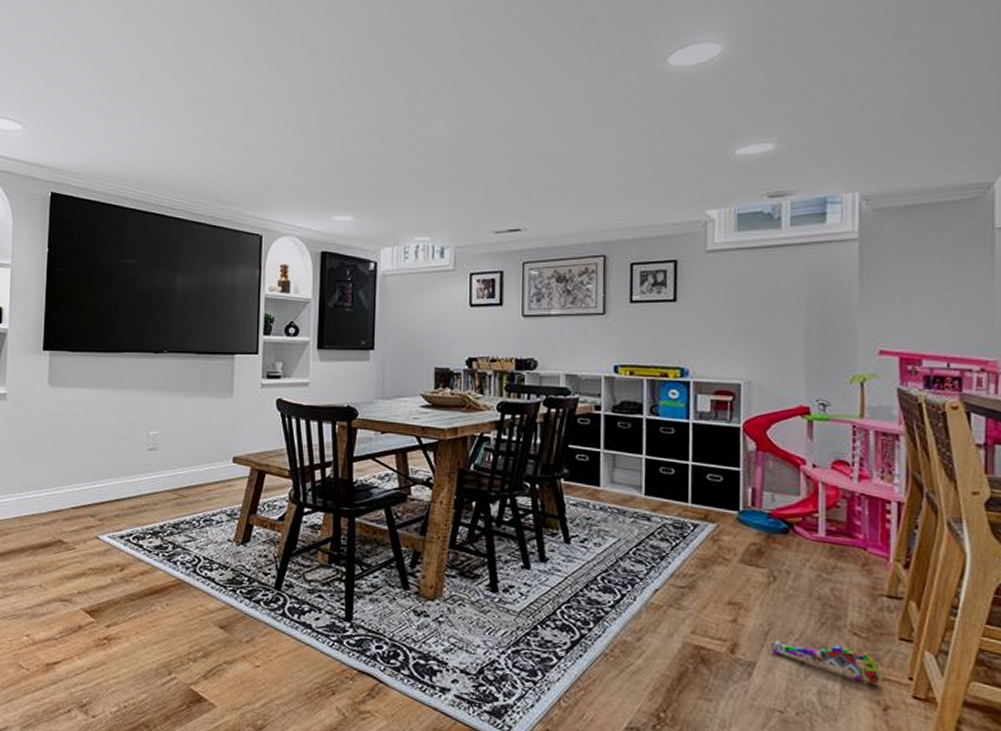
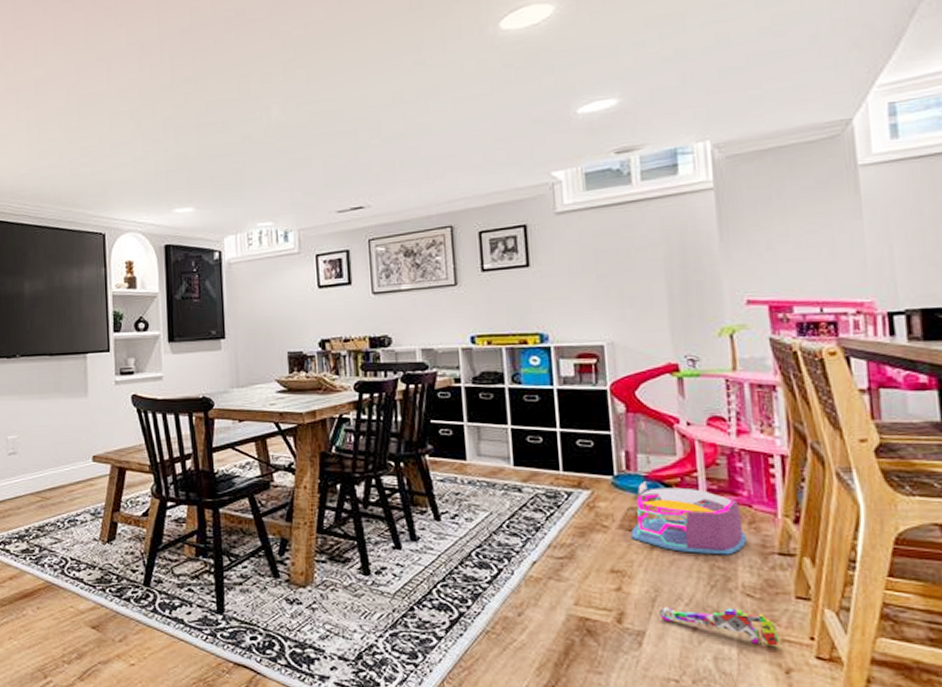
storage bin: none [750,519,858,595] -> present [630,481,746,555]

